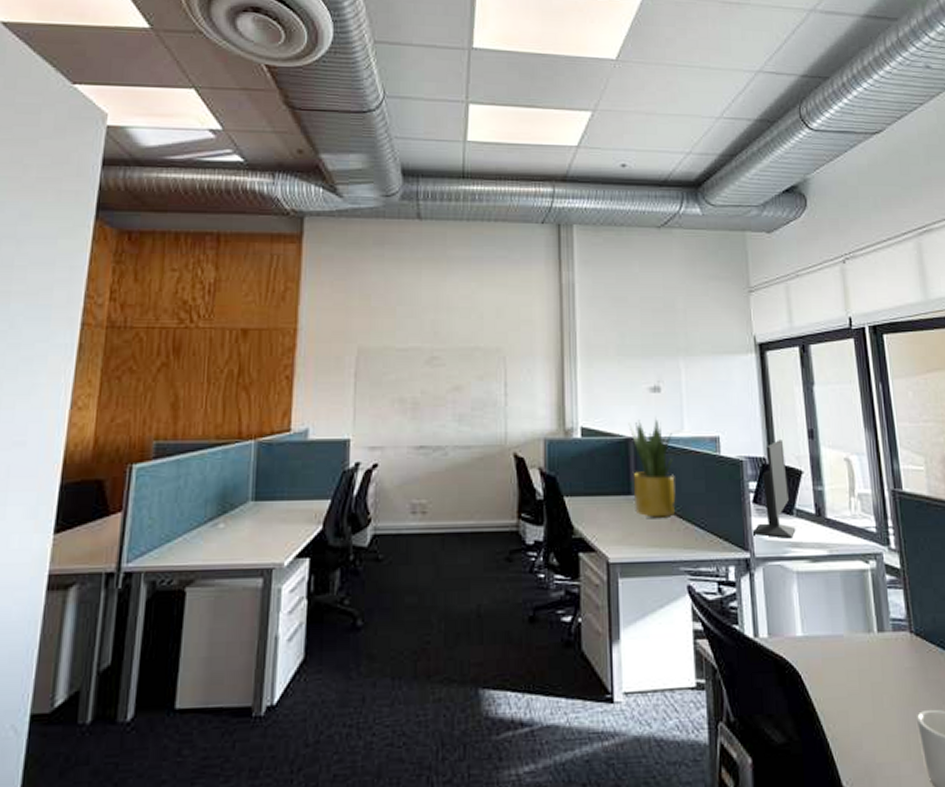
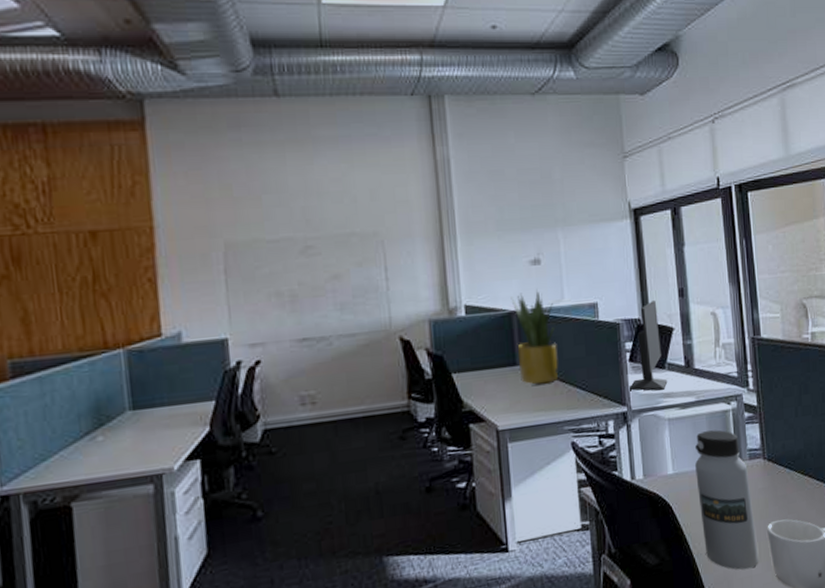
water bottle: none [827,591,908,767] -> present [694,429,759,570]

